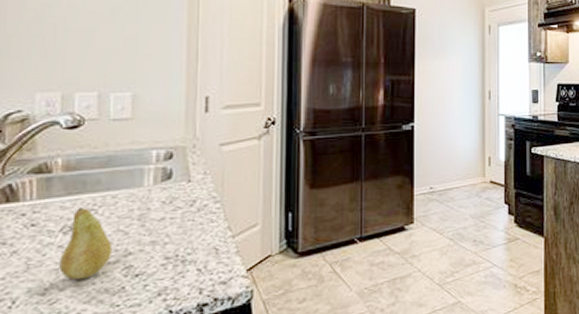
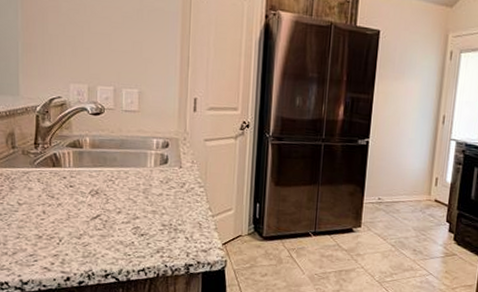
fruit: present [59,208,113,281] -> none [89,178,126,232]

